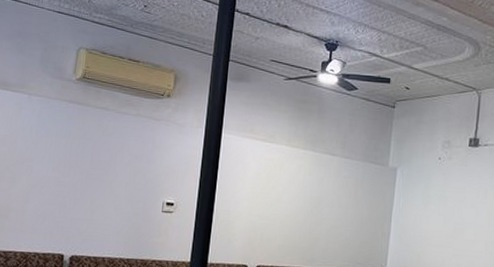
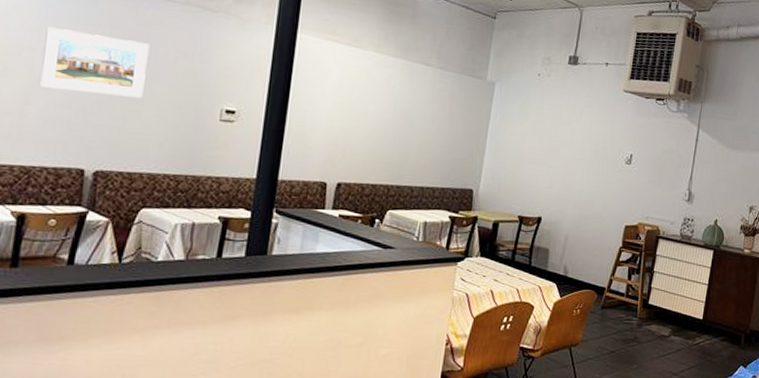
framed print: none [35,142,110,195] -> present [40,27,149,98]

